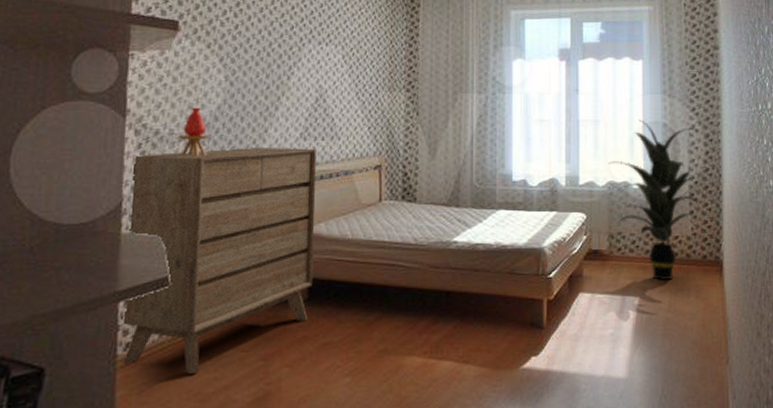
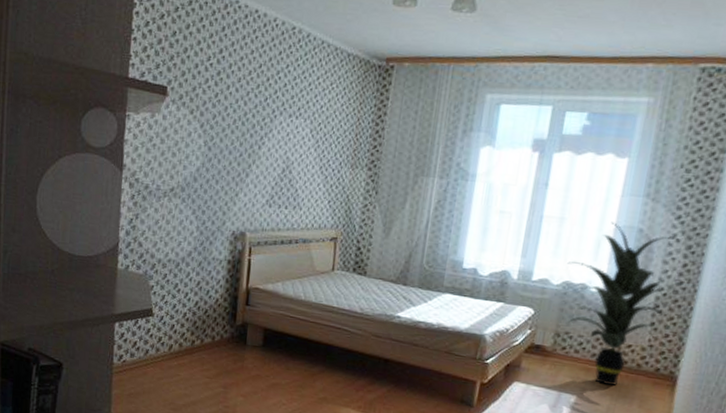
dresser: present [119,148,316,375] -> none [115,204,280,388]
vase: present [179,107,210,157] -> none [164,167,190,212]

